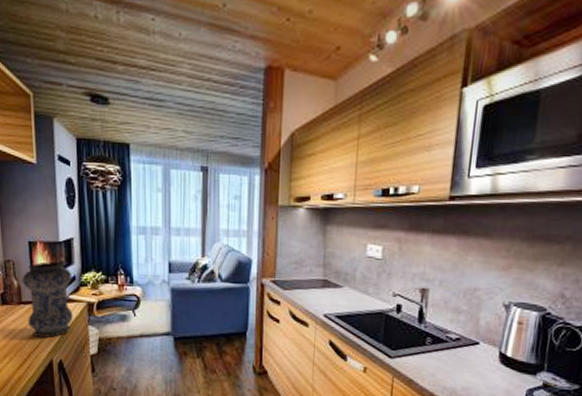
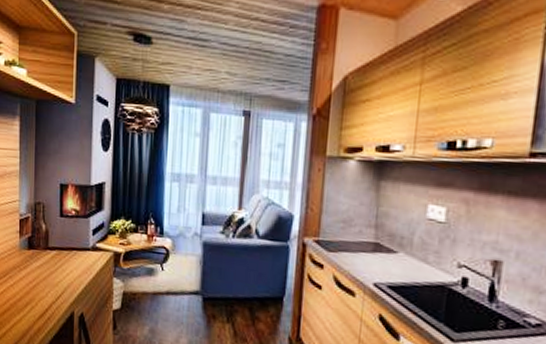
vase: present [22,262,73,338] -> none [51,206,101,288]

